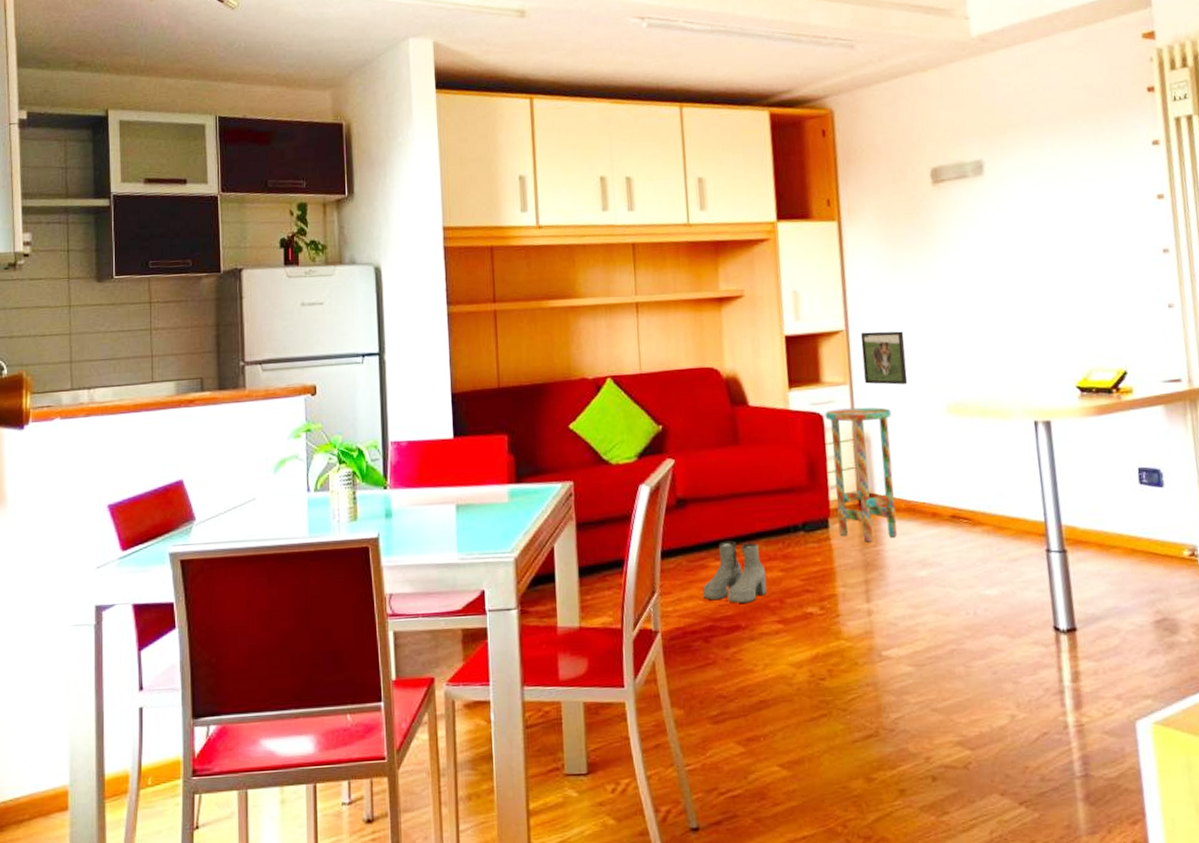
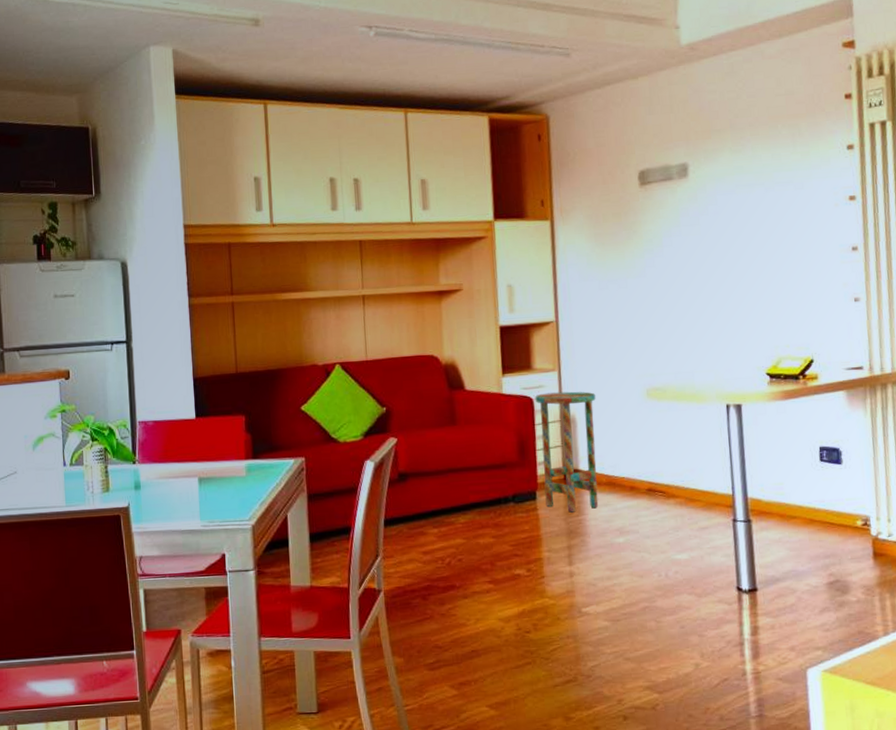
boots: present [703,540,767,603] -> none [421,510,480,566]
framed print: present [860,331,908,385] -> none [569,322,612,371]

